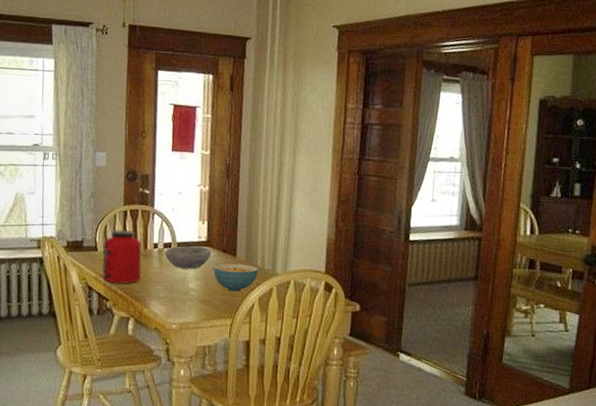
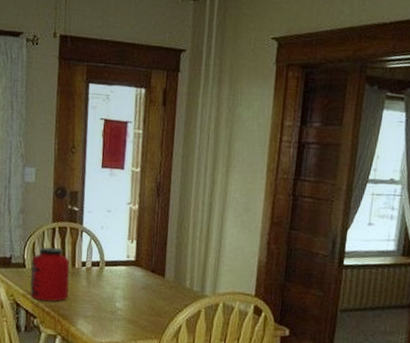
bowl: present [164,245,212,269] -> none [92,265,140,289]
cereal bowl: present [213,263,258,292] -> none [141,284,187,313]

